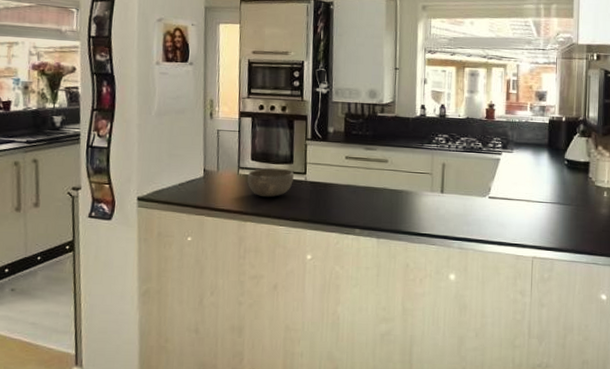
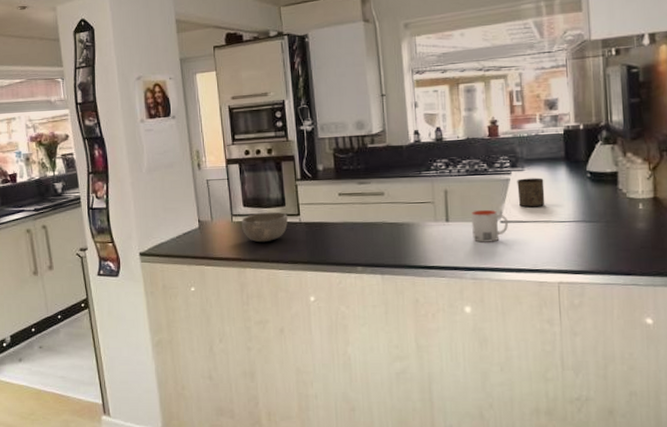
mug: none [463,184,495,216] -> present [471,209,508,243]
cup: none [505,159,529,187] -> present [517,178,545,208]

